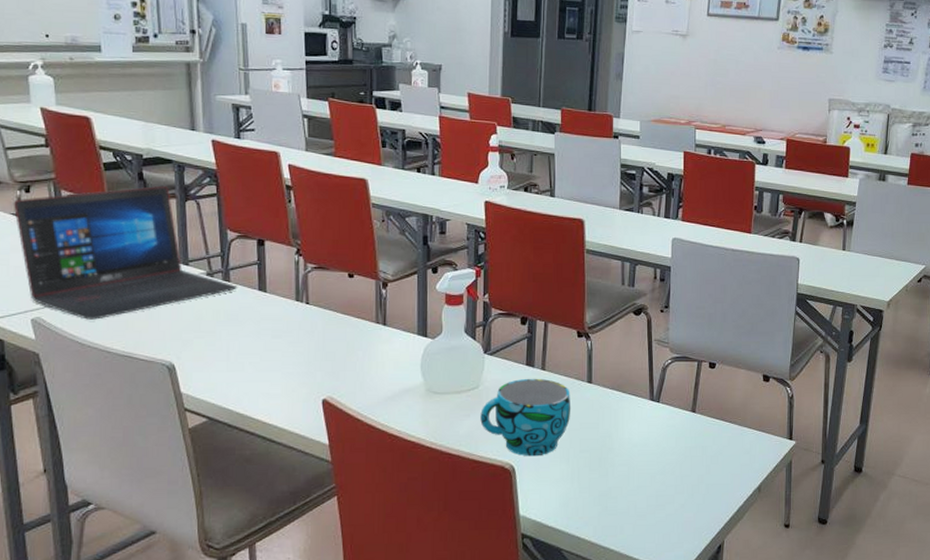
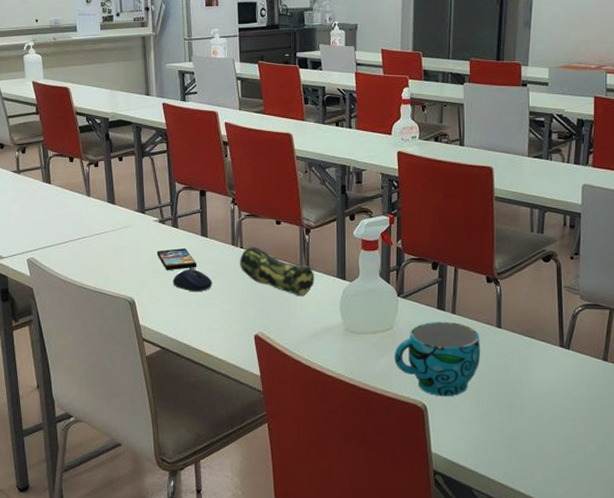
laptop: present [13,185,238,320] -> none [13,144,184,260]
smartphone: none [202,305,254,331] -> present [156,248,197,271]
computer mouse: none [223,328,272,354] -> present [172,269,213,292]
pencil case: none [305,302,393,355] -> present [240,246,315,296]

